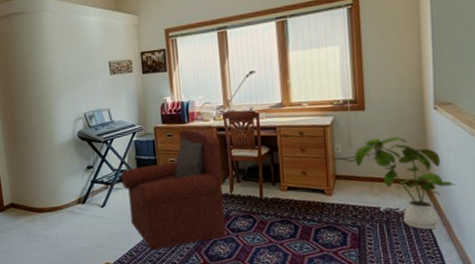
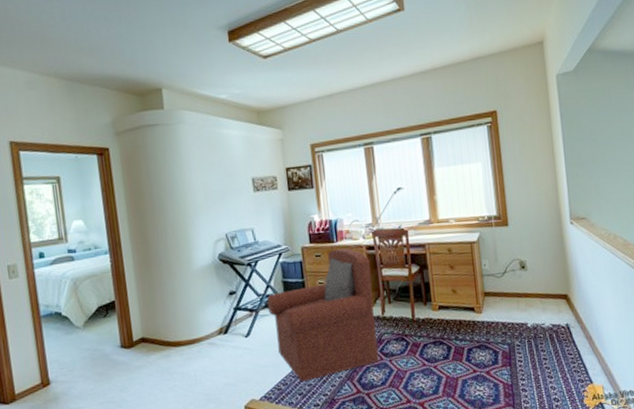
house plant: present [354,136,455,230] -> none [501,251,594,344]

